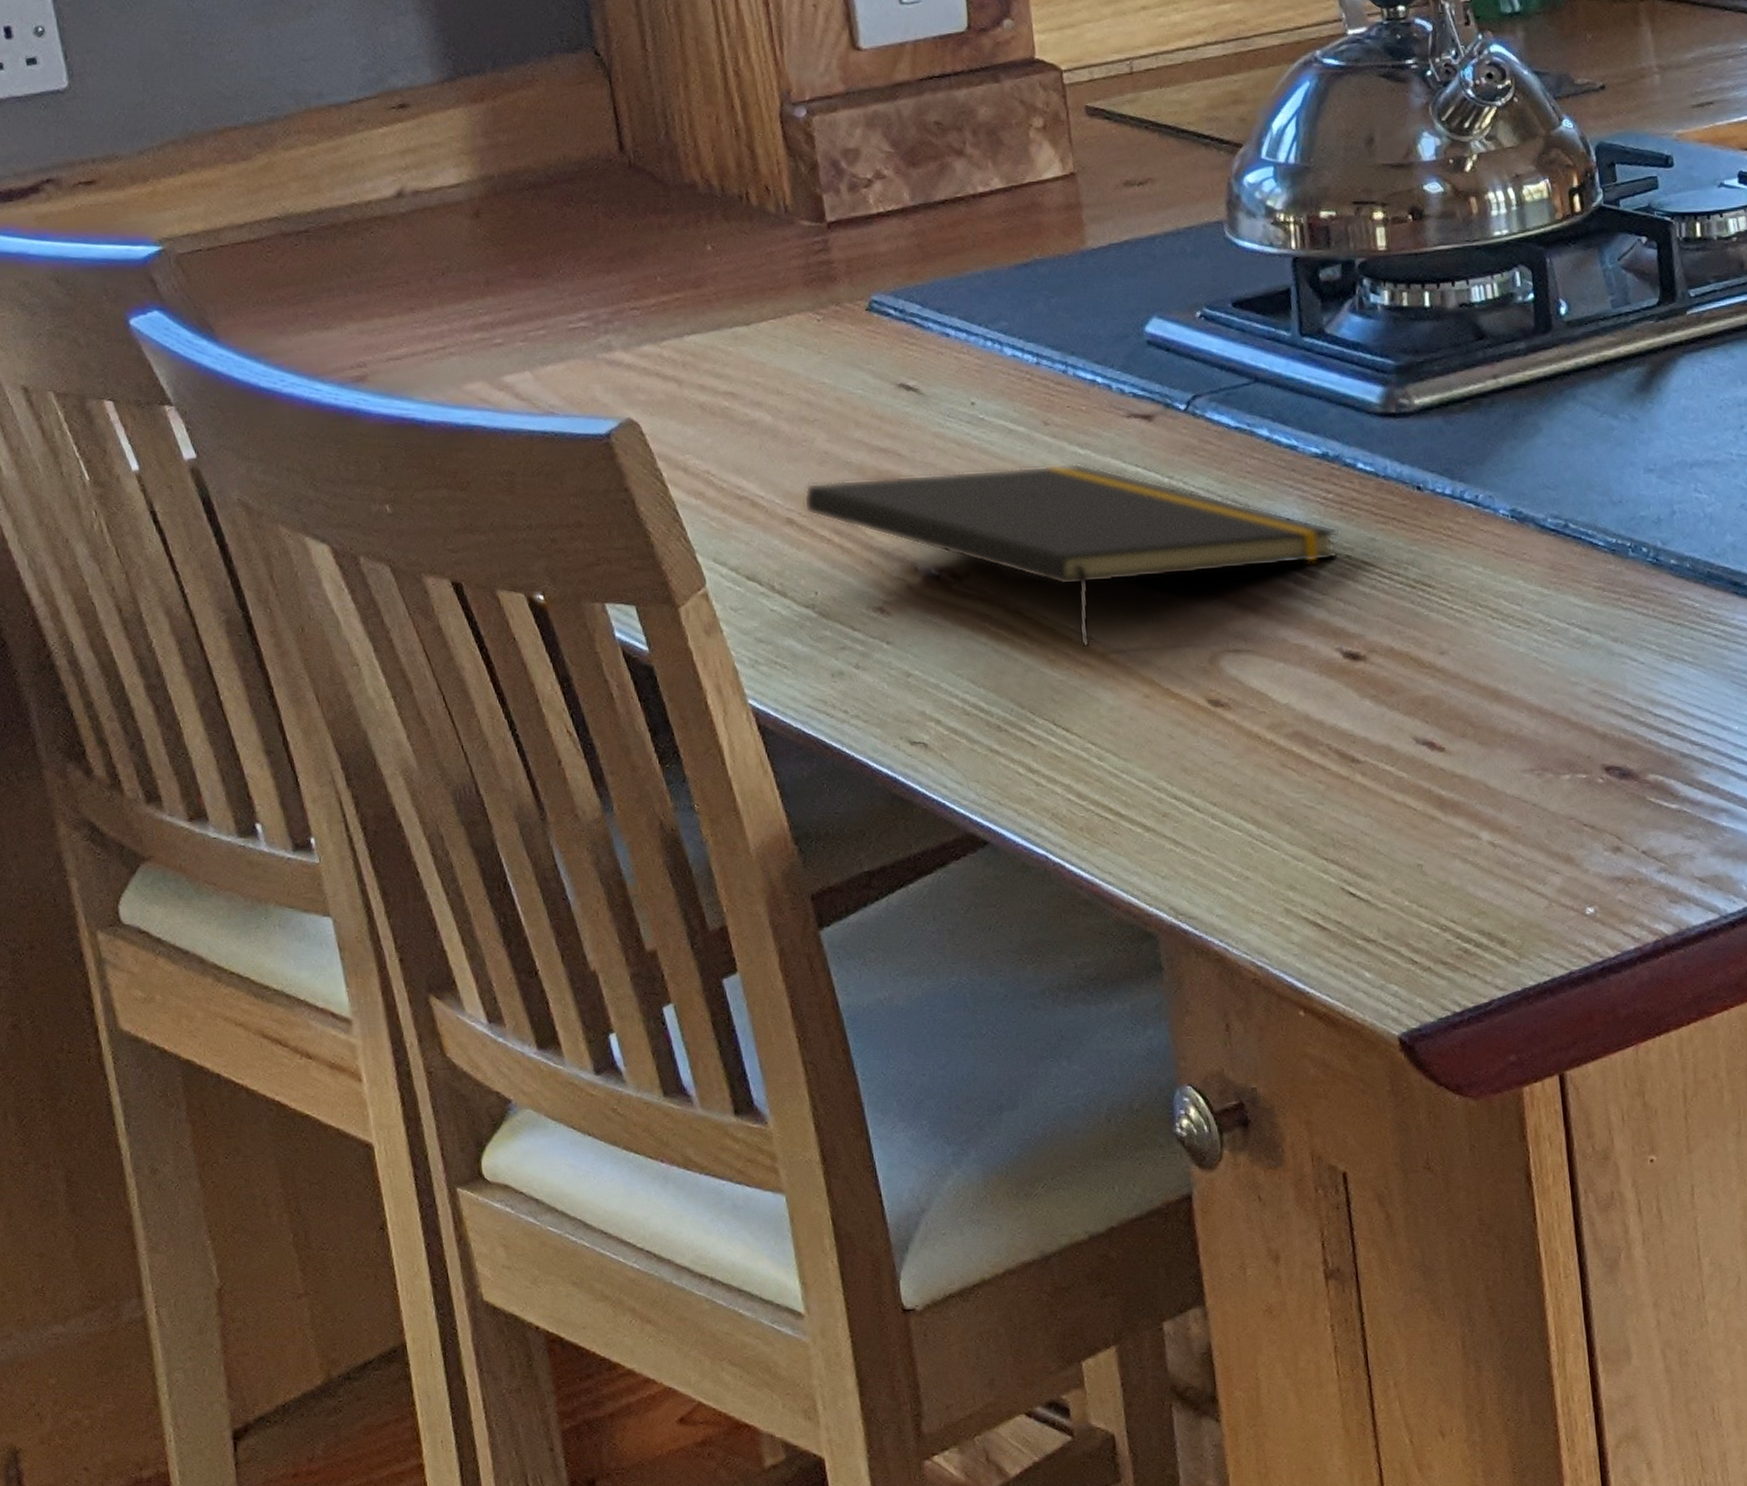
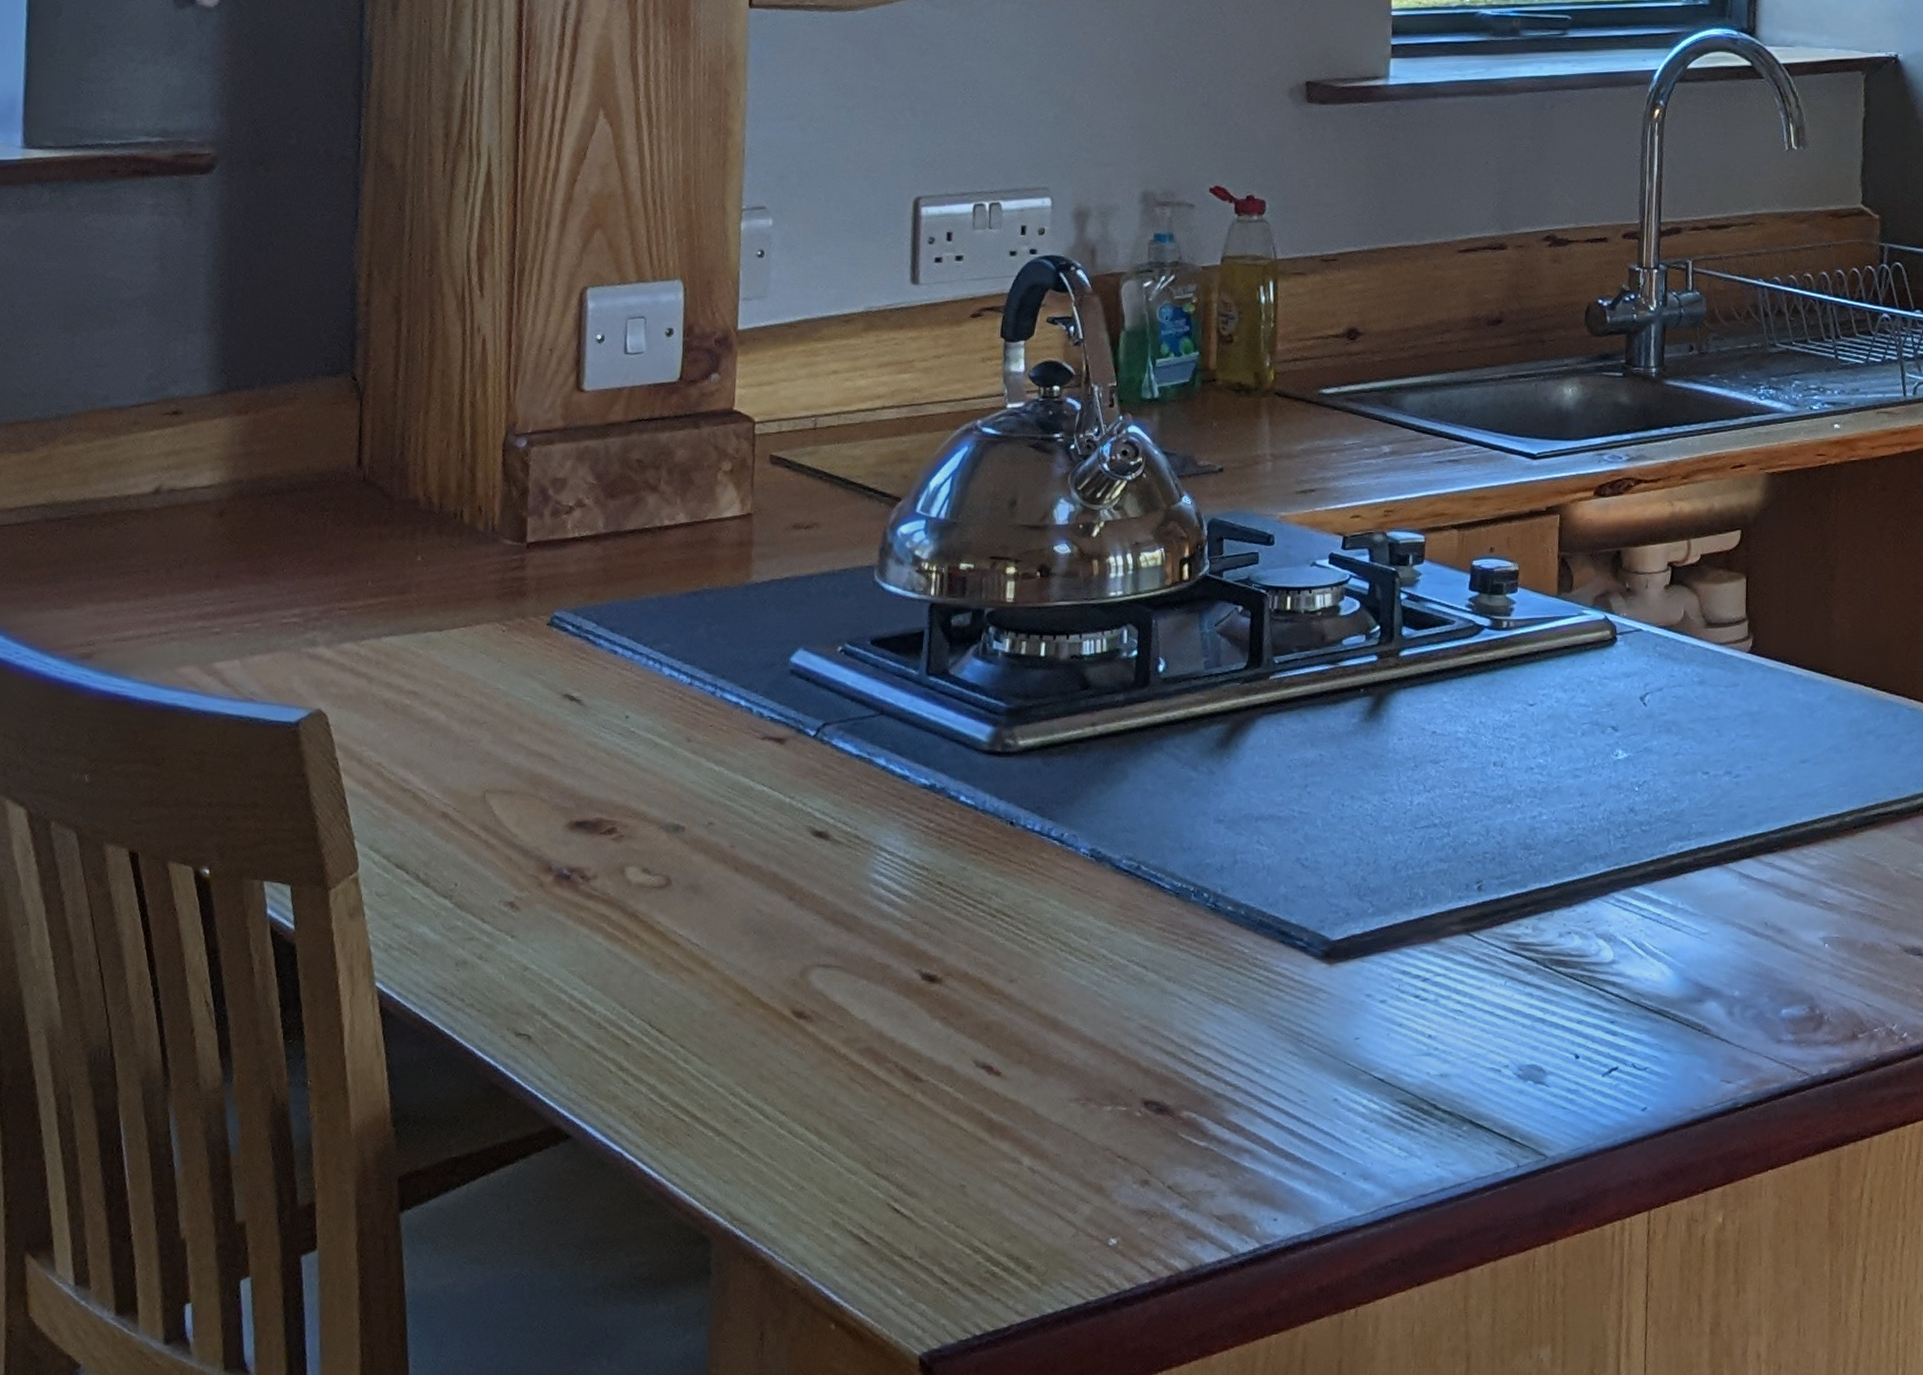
notepad: present [803,463,1339,648] -> none [460,778,934,954]

